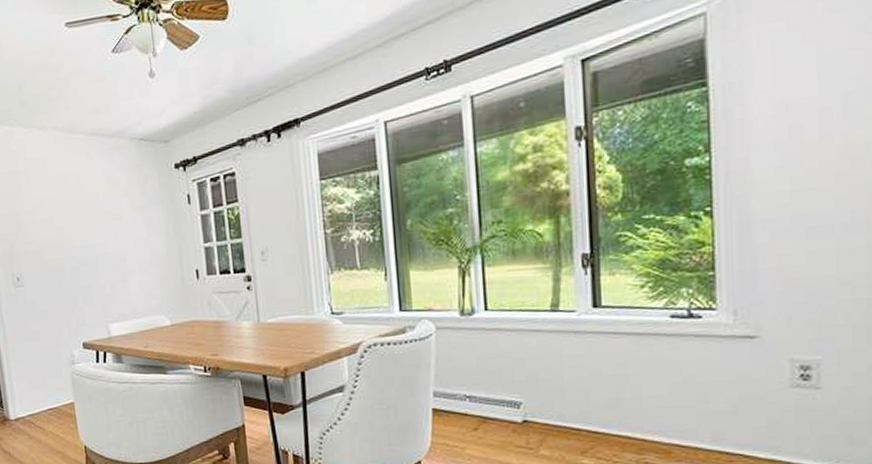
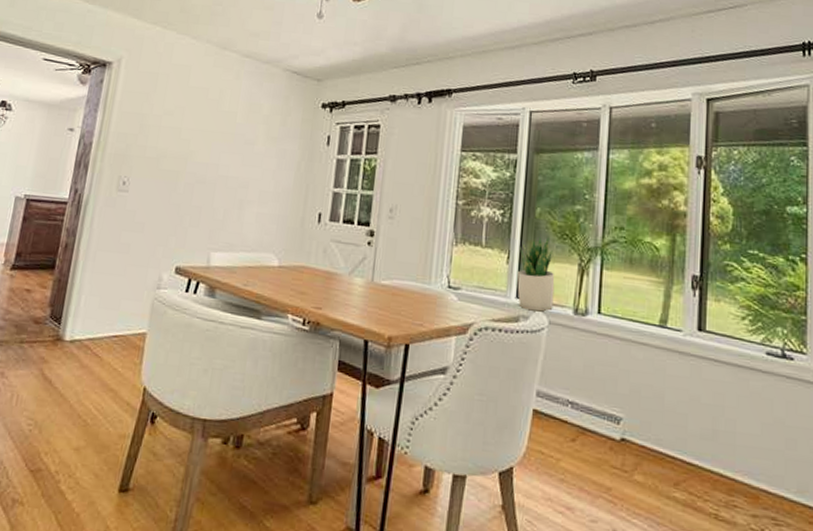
planter: none [396,246,438,321] -> present [517,237,555,312]

